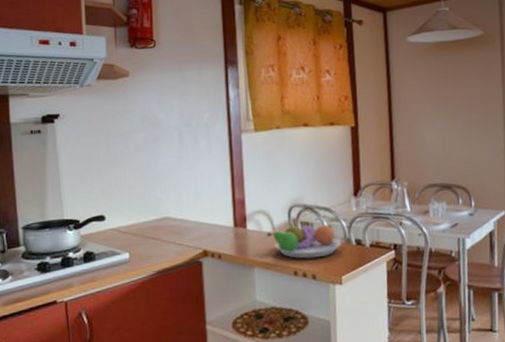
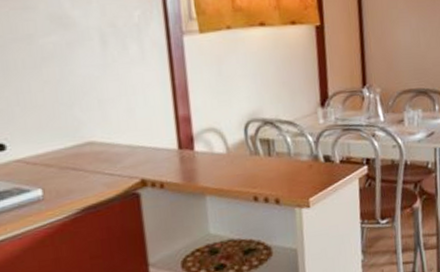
fruit bowl: present [266,222,341,259] -> none [219,140,308,182]

